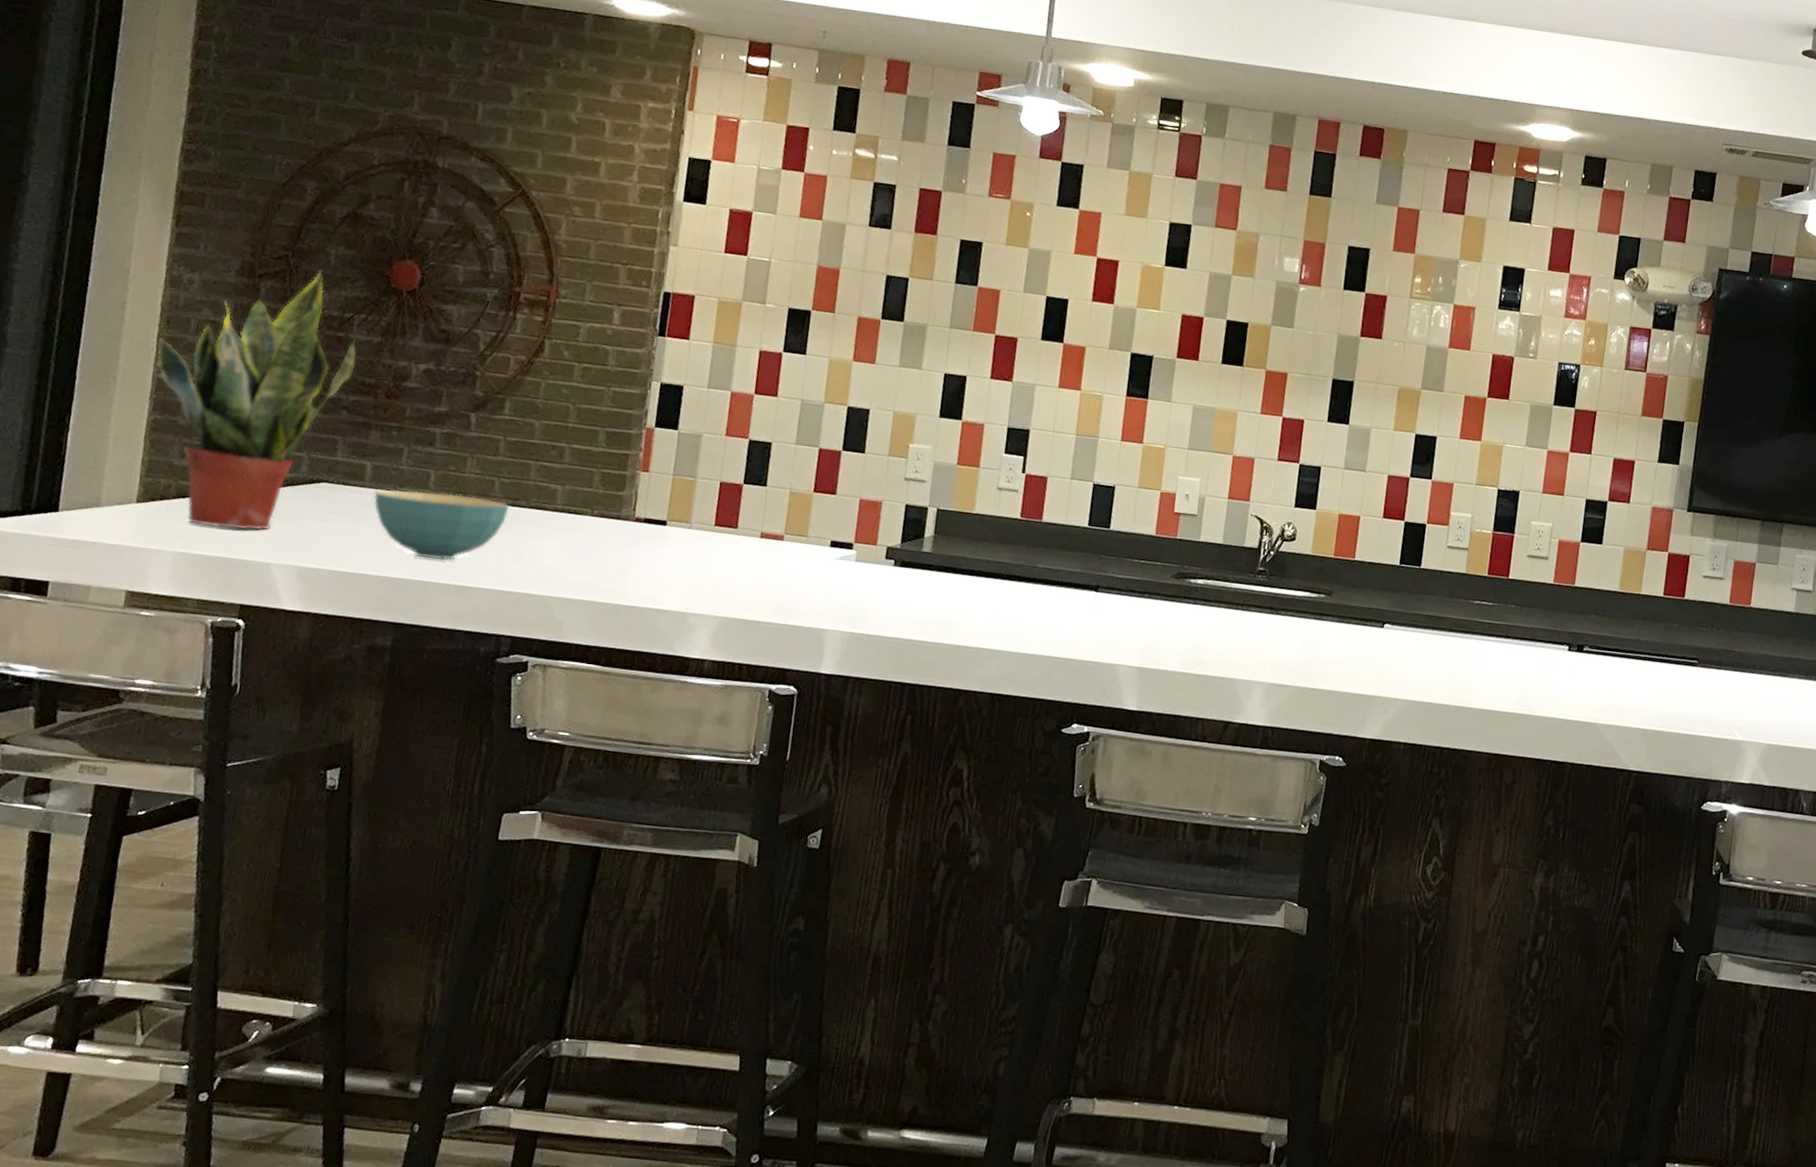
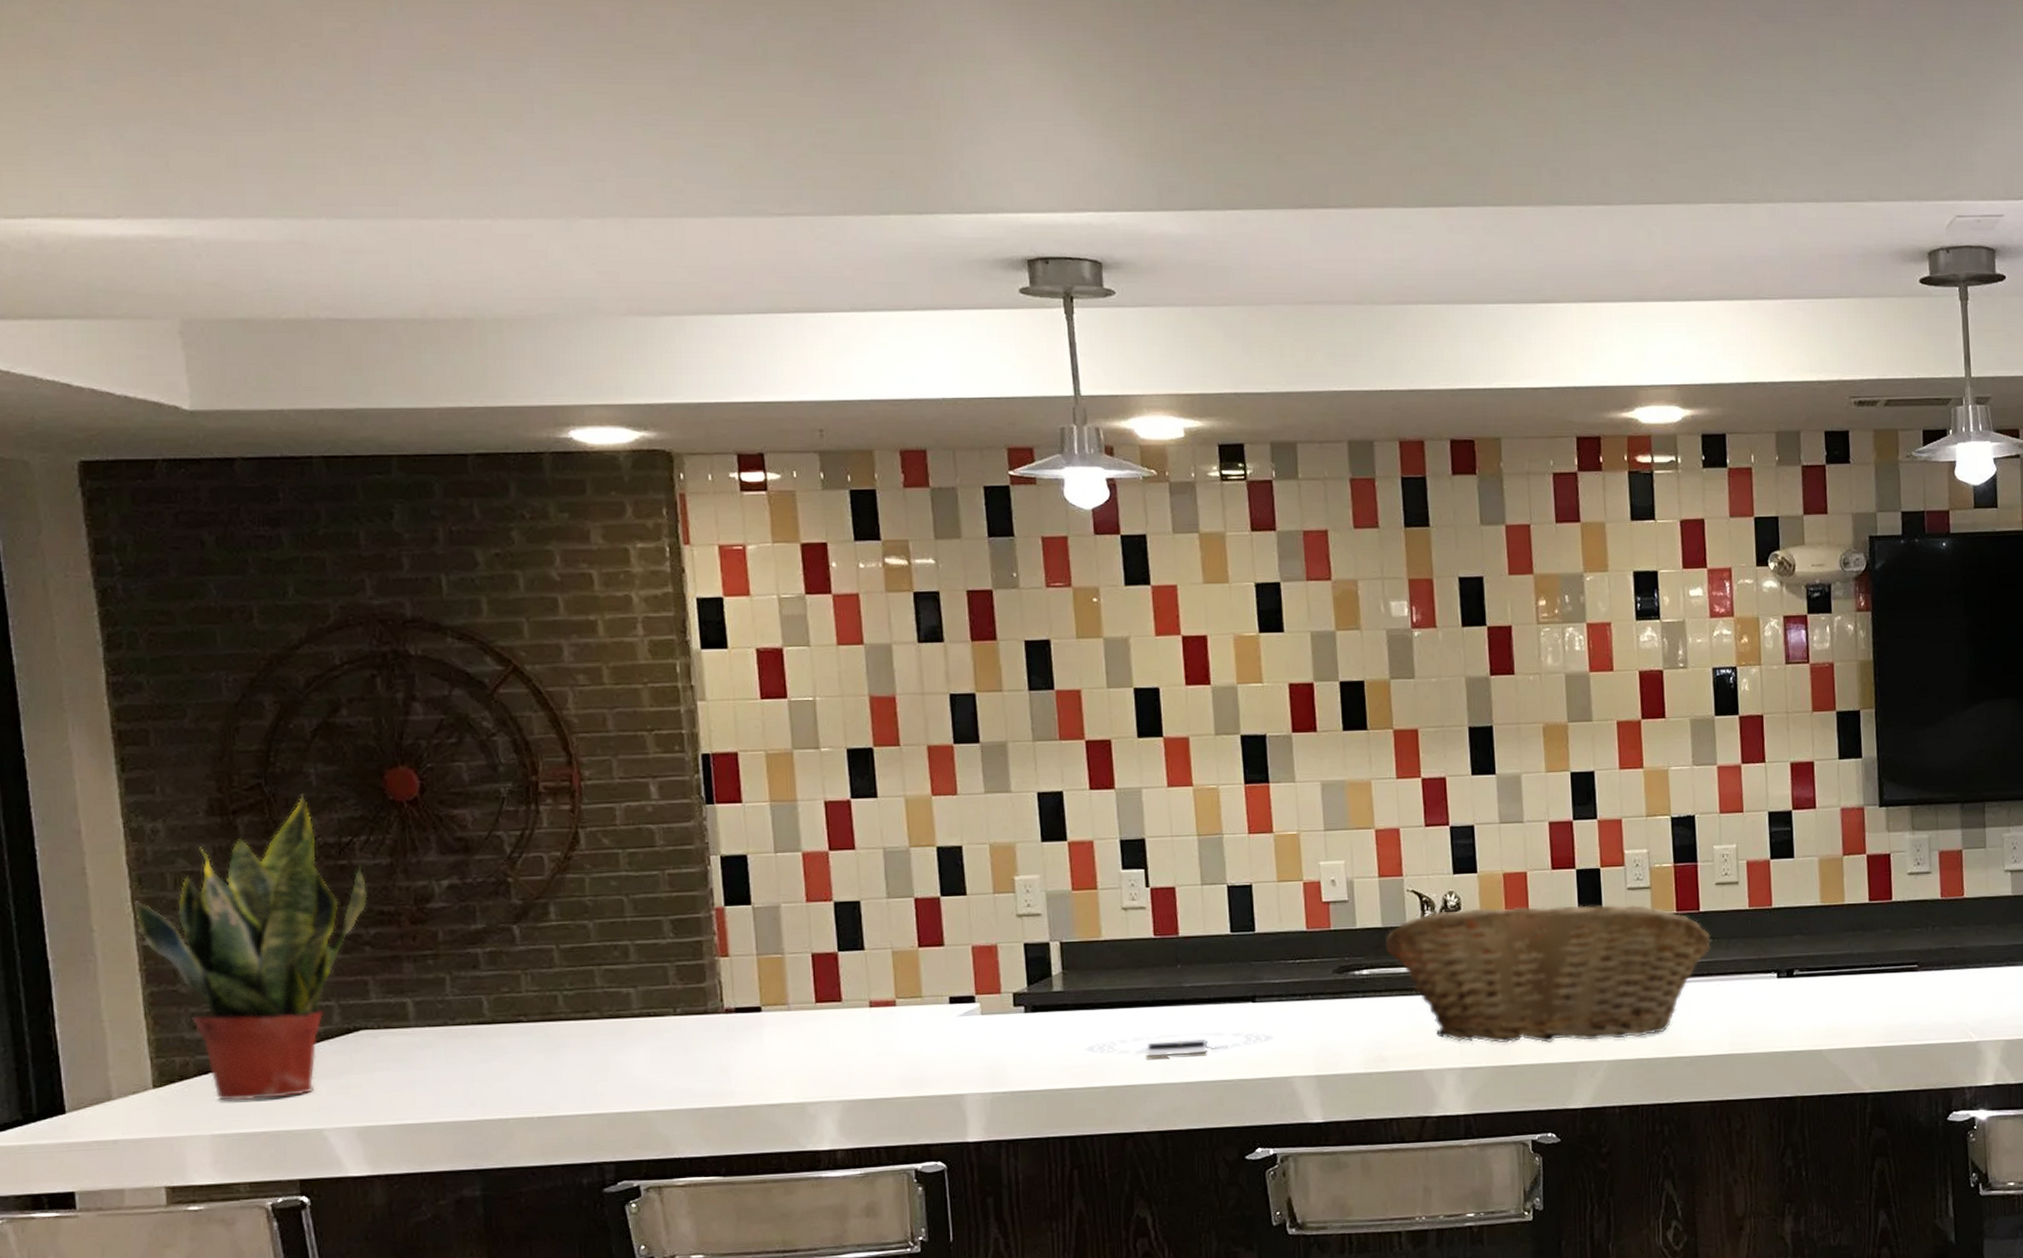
cereal bowl: present [373,489,509,560] -> none [423,1016,581,1094]
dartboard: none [939,524,1108,631] -> present [1085,940,1274,1058]
fruit basket: none [1222,538,1515,683] -> present [1385,904,1711,1043]

